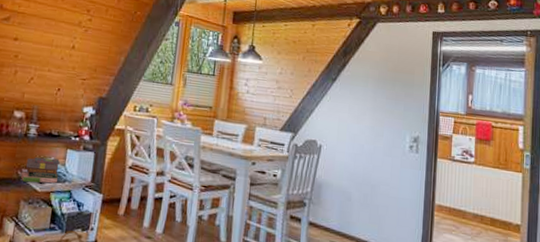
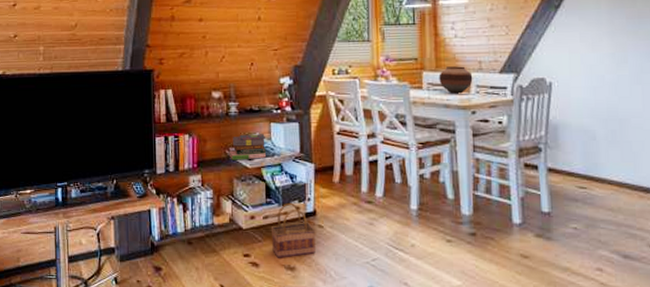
vase: none [228,118,258,145] -> present [439,66,473,94]

